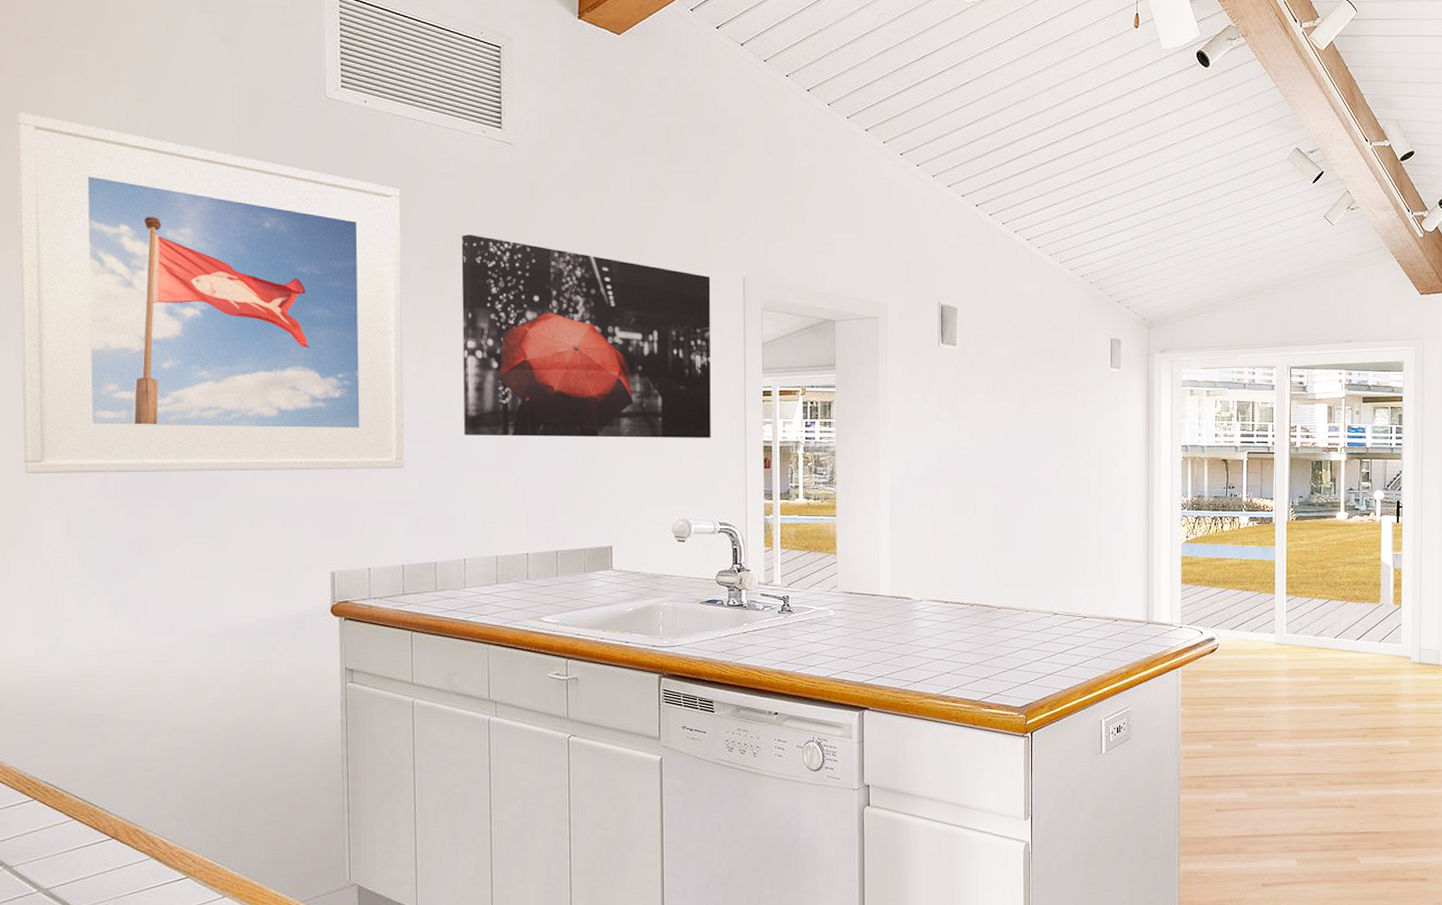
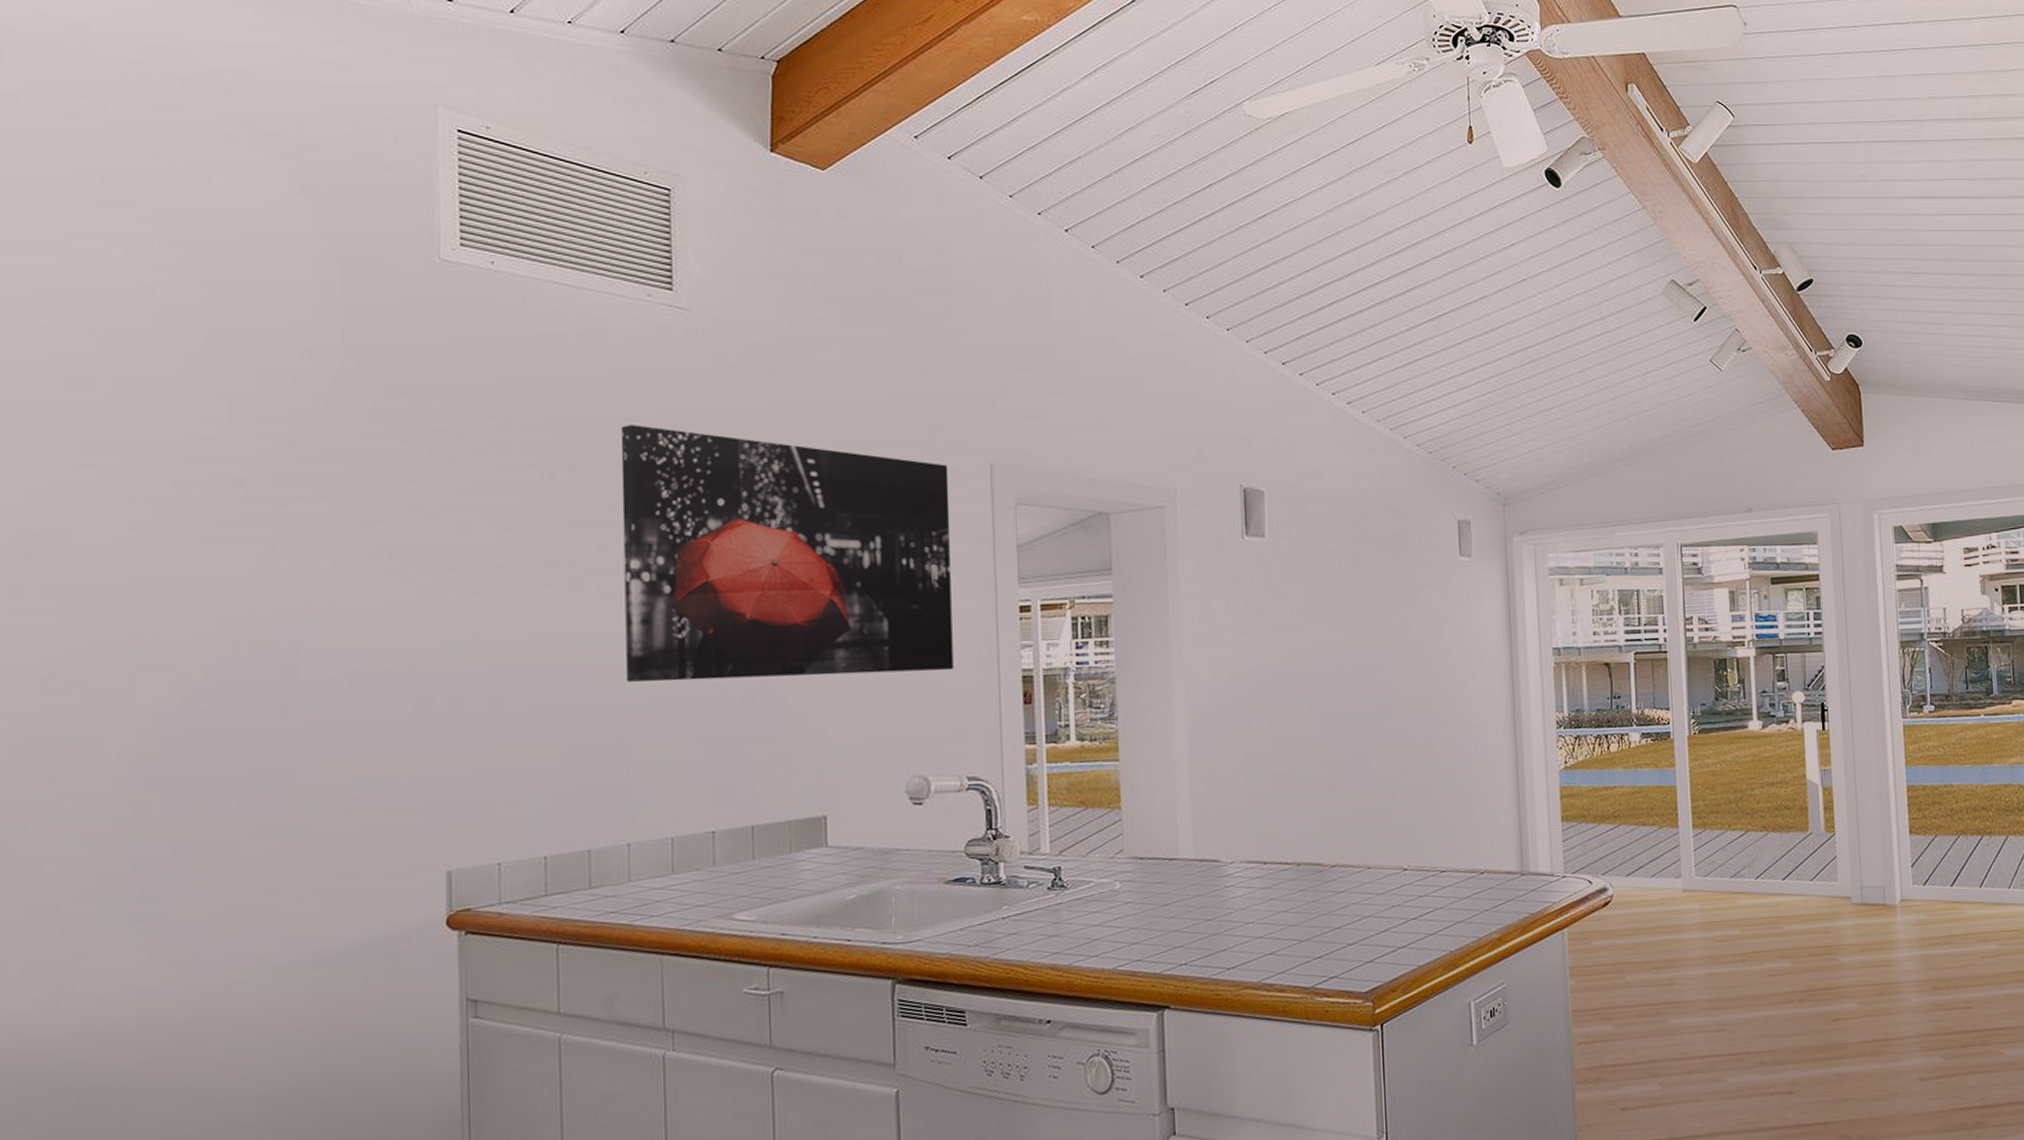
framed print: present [17,112,404,473] -> none [18,291,546,763]

